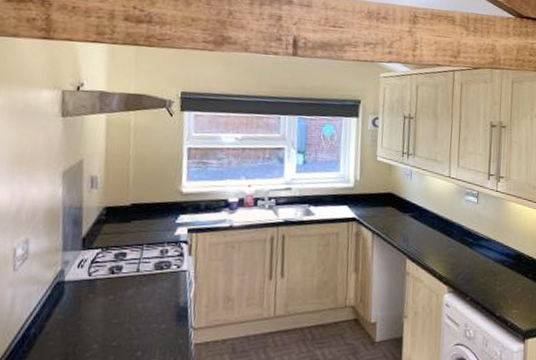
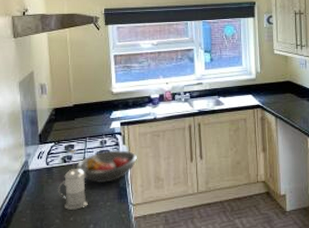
french press: none [99,258,139,334] -> present [57,149,89,211]
fruit bowl: none [126,262,205,302] -> present [76,150,137,184]

